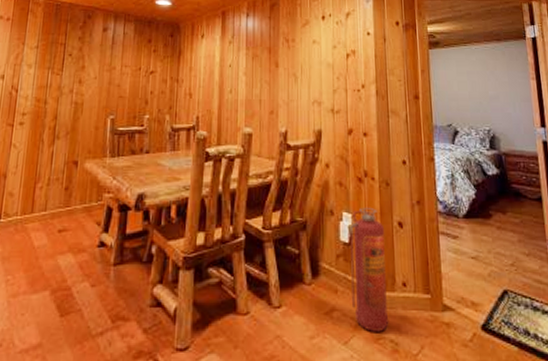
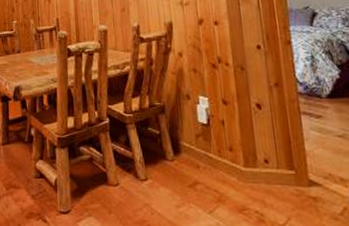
fire extinguisher: present [349,208,389,332] -> none [206,92,253,203]

